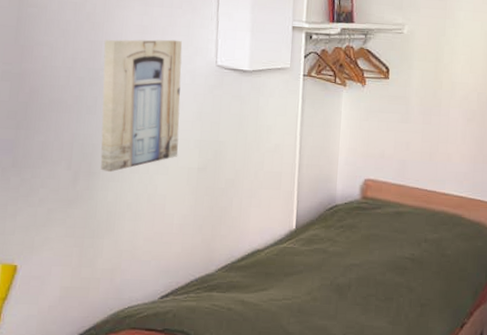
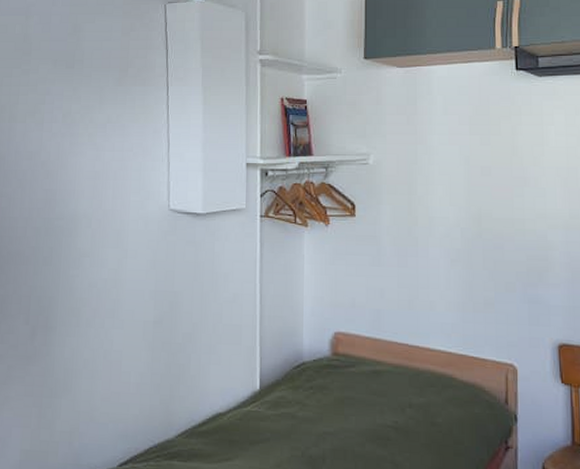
wall art: present [100,39,183,172] -> none [57,184,134,326]

